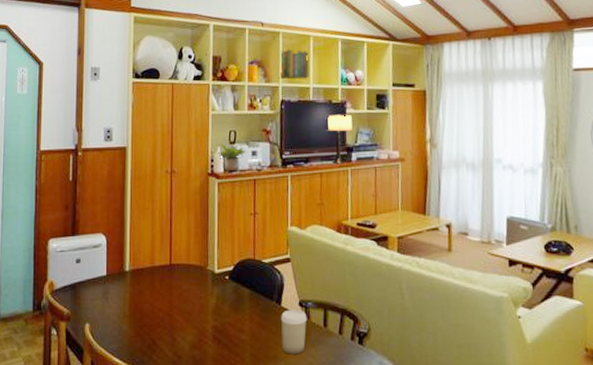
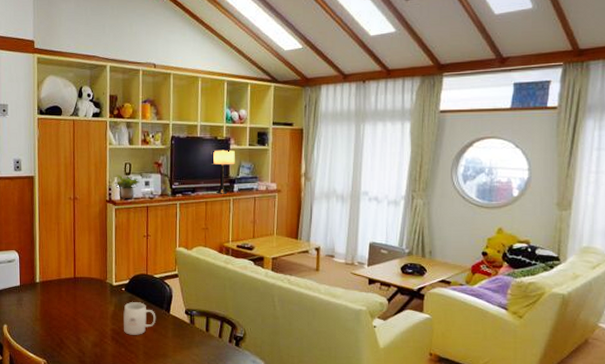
mug: none [227,293,266,333] -> present [123,302,156,335]
books: present [278,49,308,80] -> none [169,89,196,118]
cup: present [280,309,307,355] -> none [169,317,192,353]

